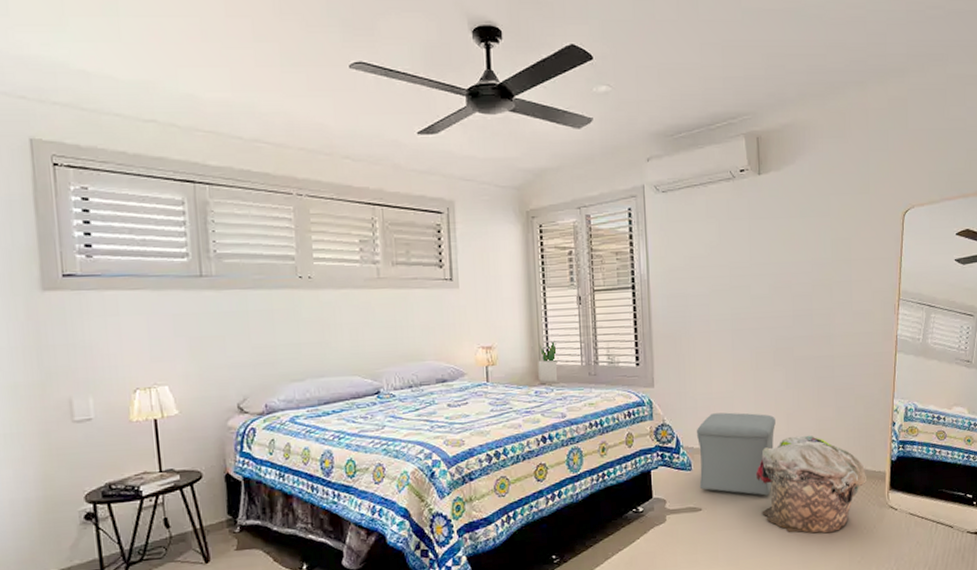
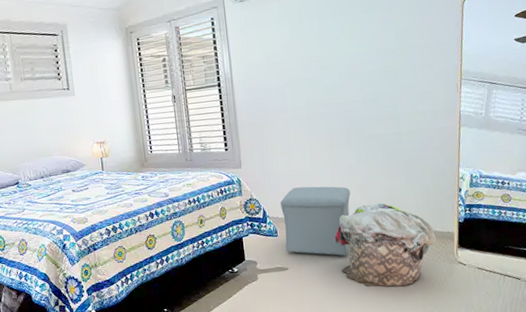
planter: present [538,339,561,385] -> none [142,133,163,171]

